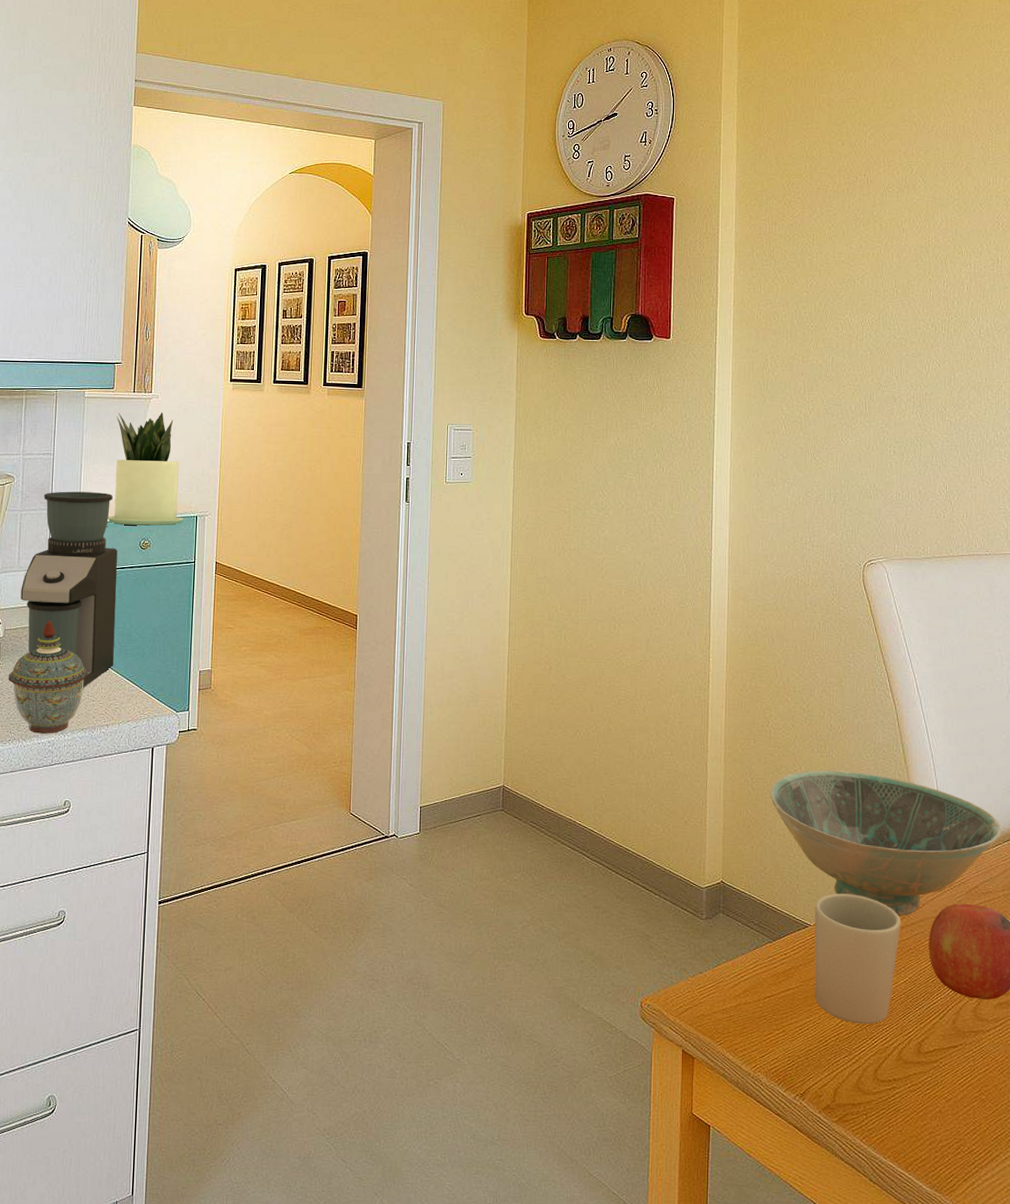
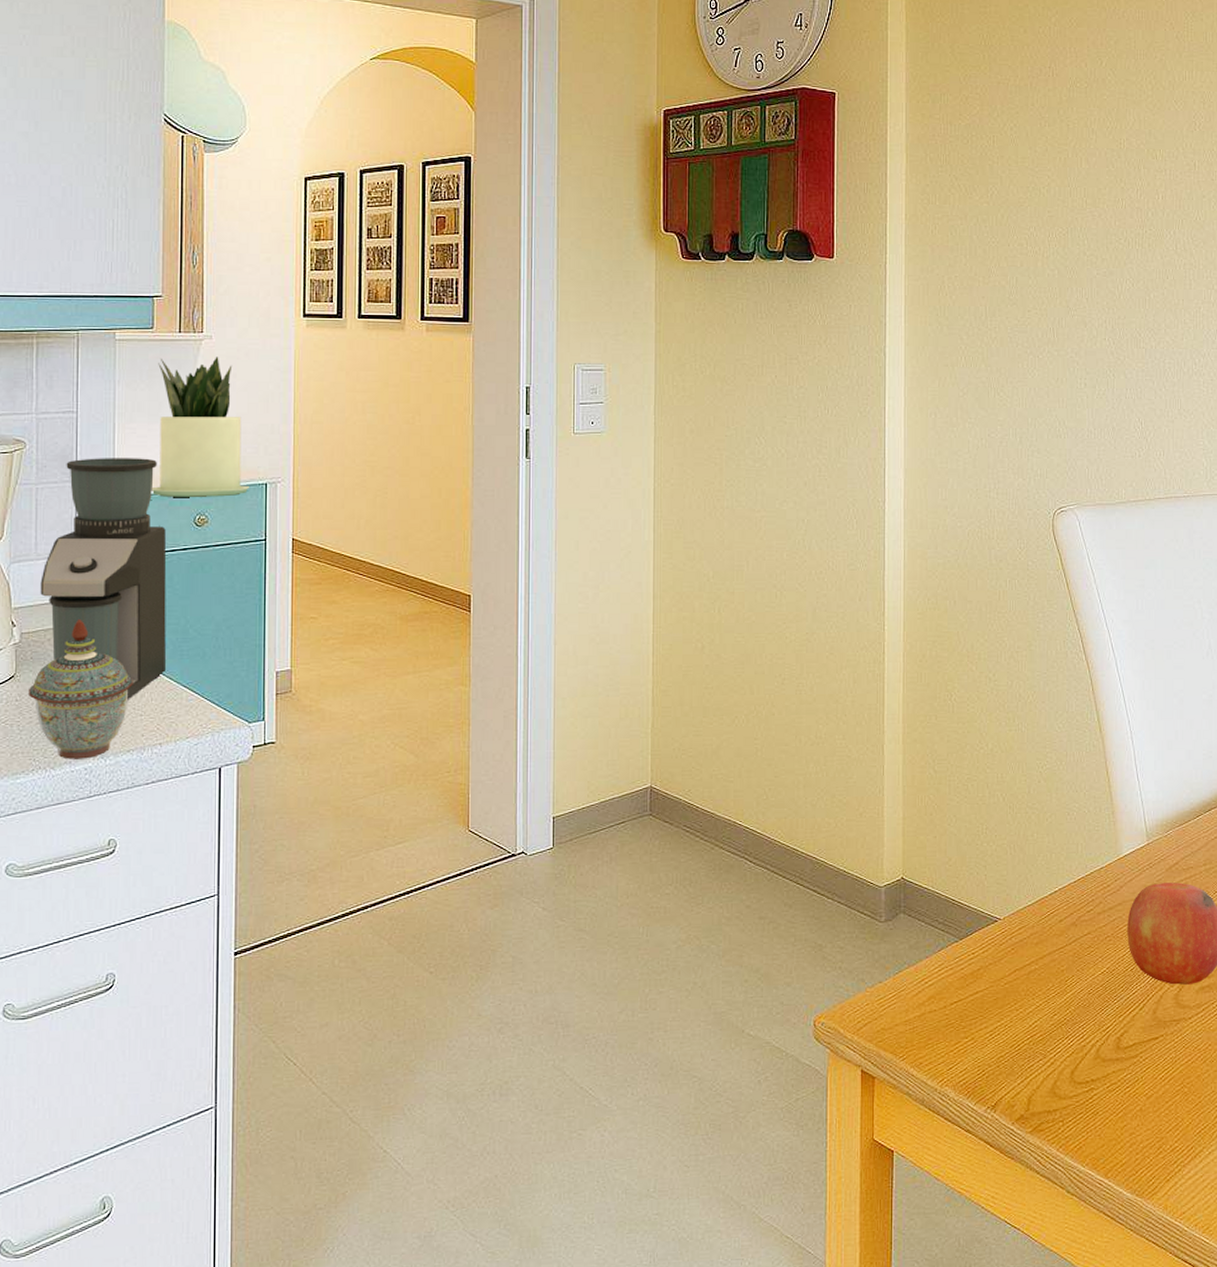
bowl: present [769,769,1001,916] -> none [953,745,1203,901]
mug: present [814,893,901,1025] -> none [1005,881,1098,1024]

